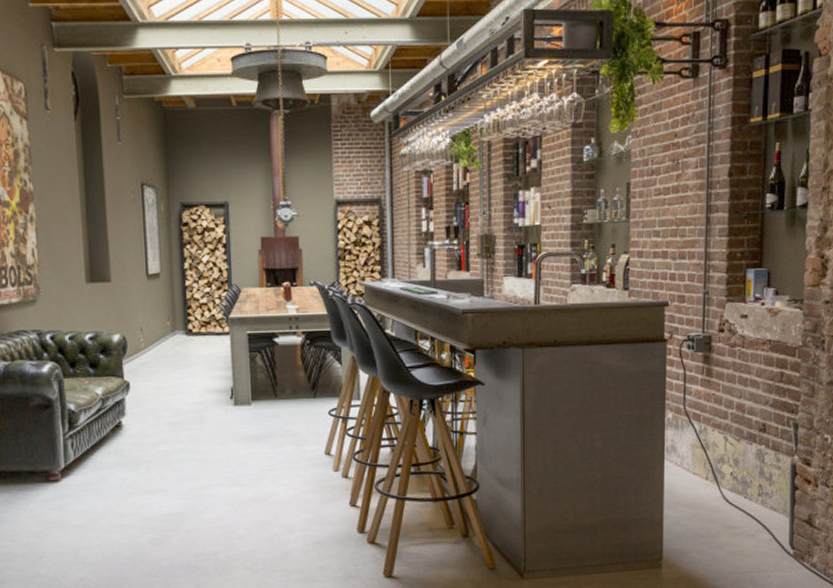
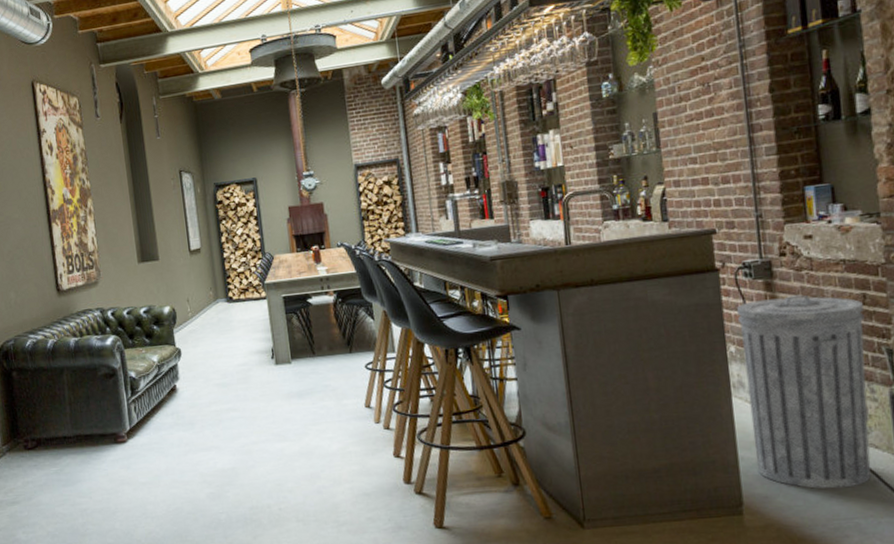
trash can: none [677,369,780,546] -> present [737,294,871,489]

